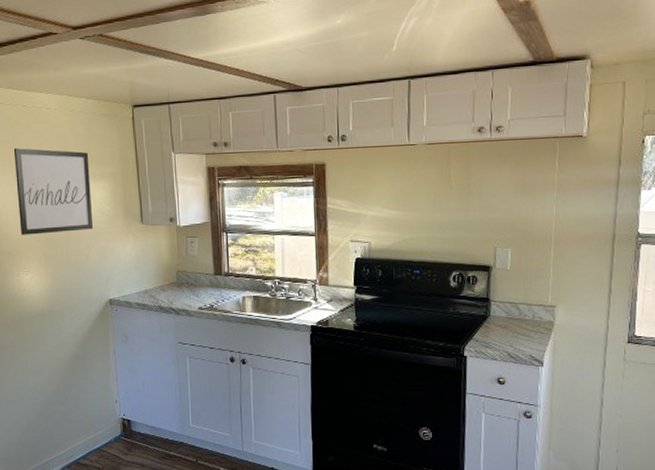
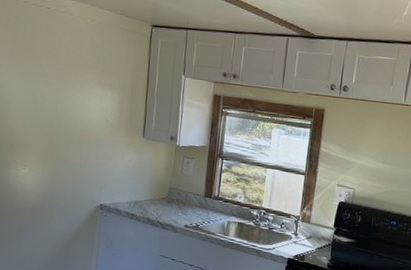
wall art: present [13,148,94,235] -> none [25,47,103,136]

